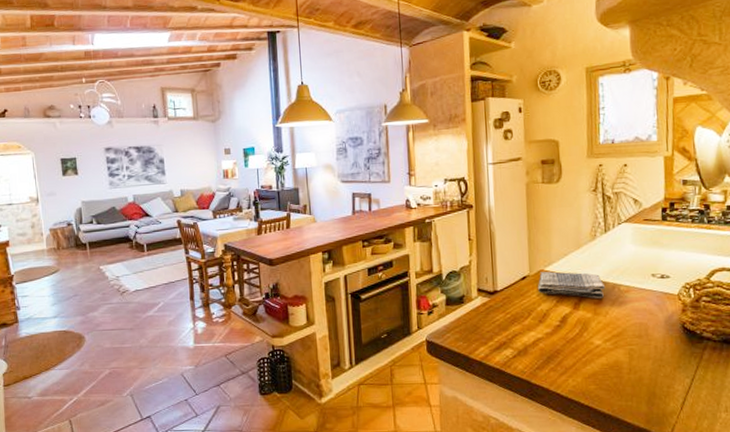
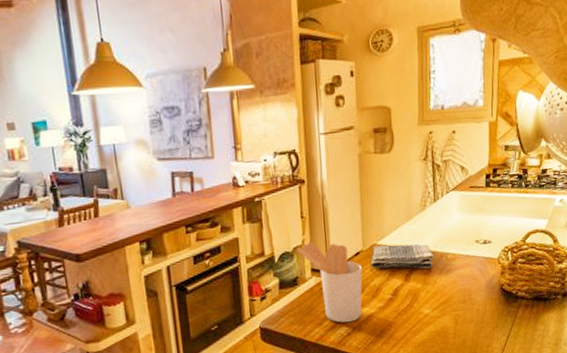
utensil holder: none [464,263,529,345] -> present [297,241,362,323]

